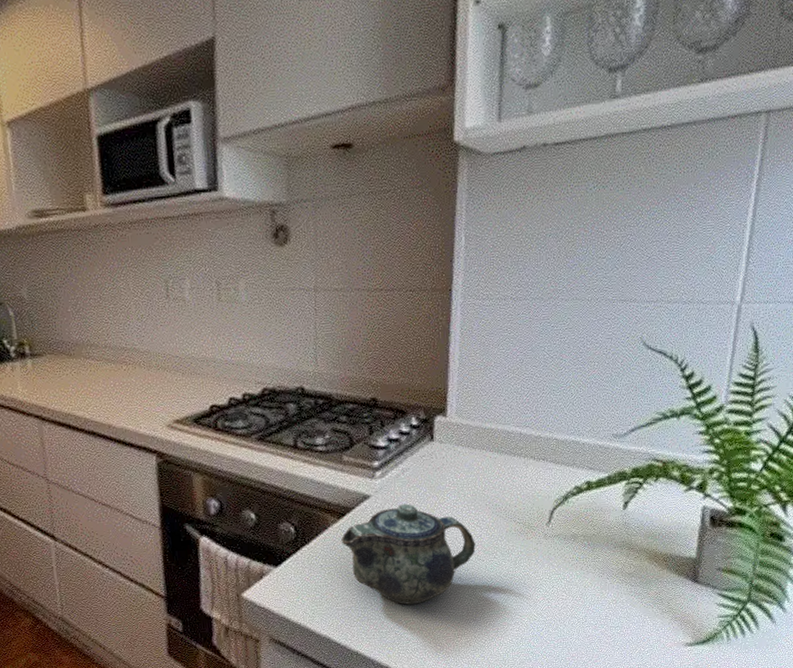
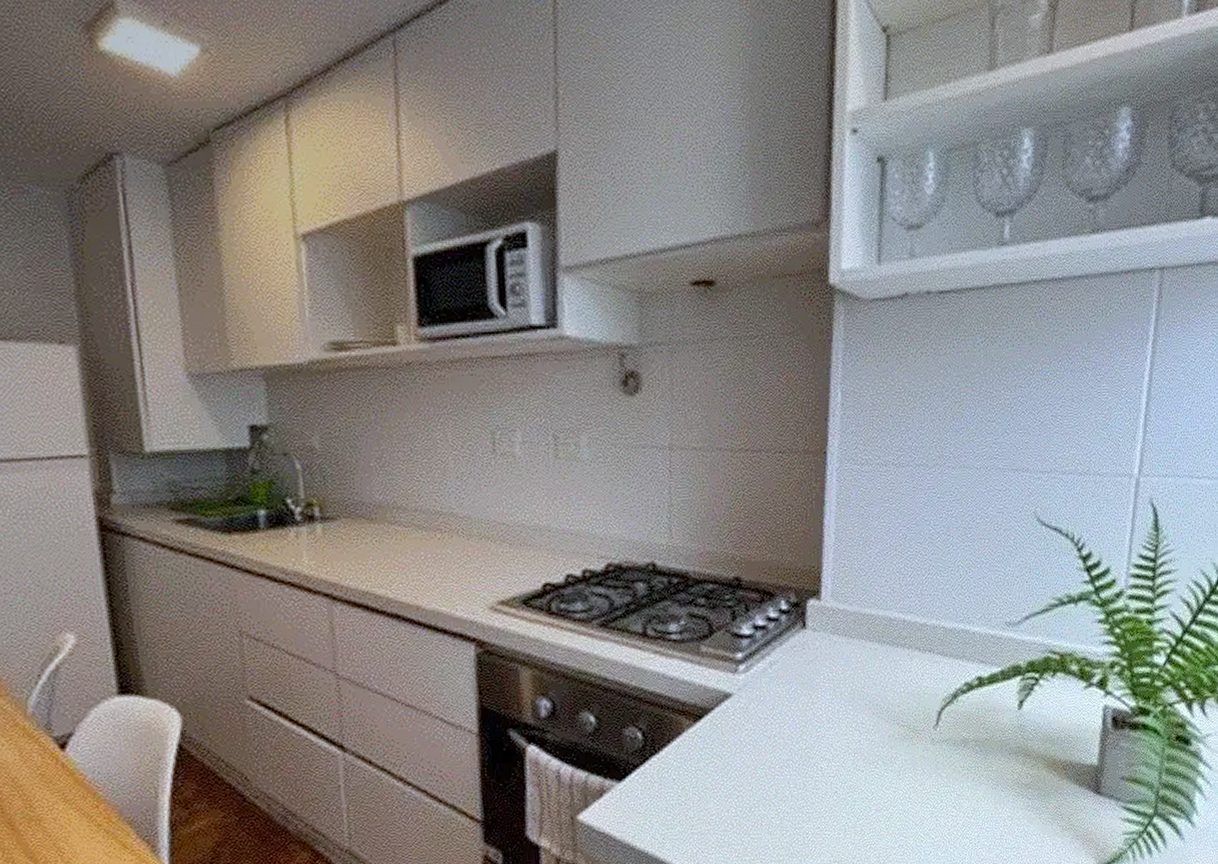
teapot: present [341,503,476,605] -> none [697,703,854,827]

